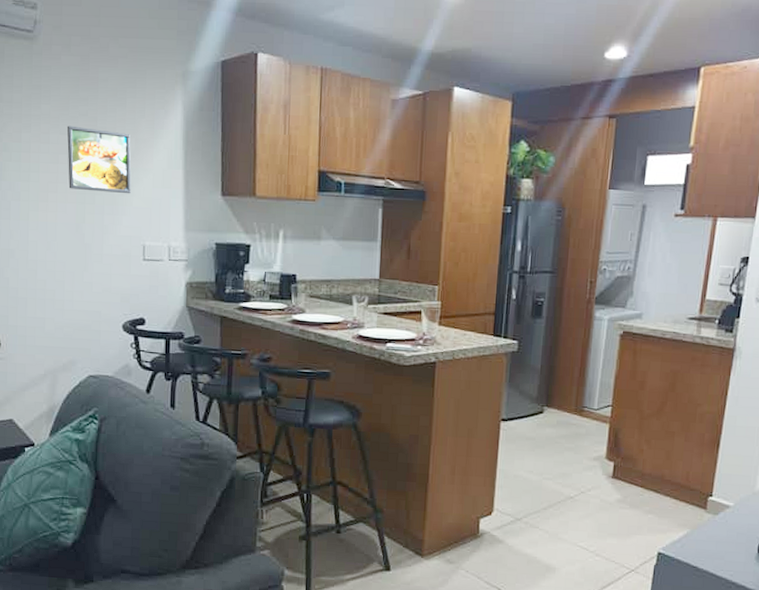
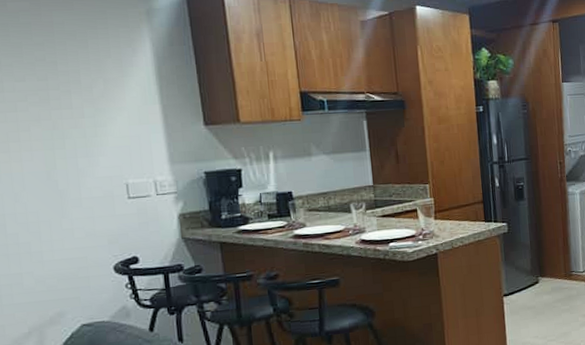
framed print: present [66,125,131,194] -> none [22,72,105,136]

